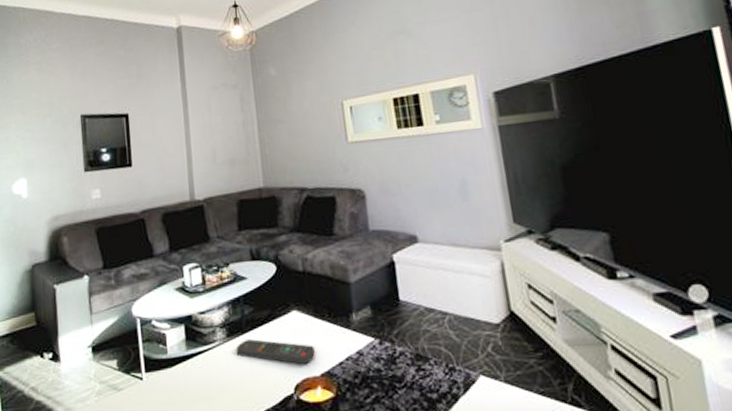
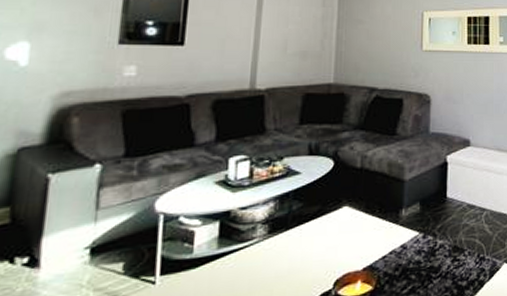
remote control: present [235,339,315,365] -> none [276,235,360,260]

